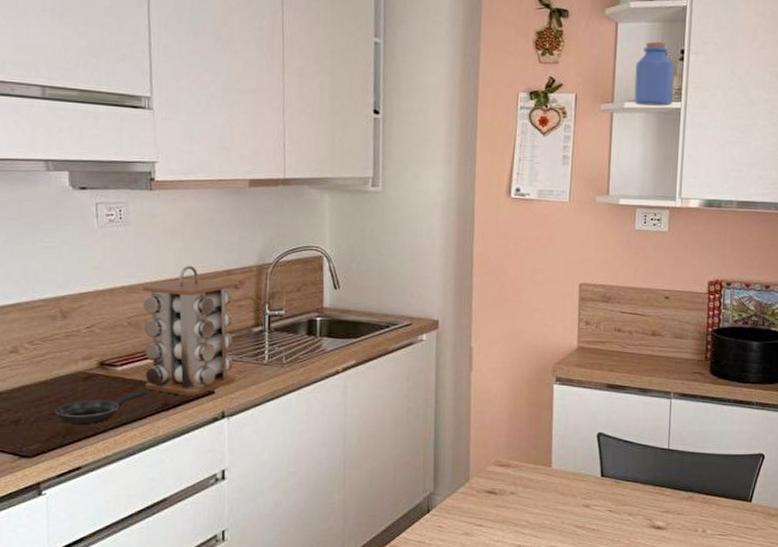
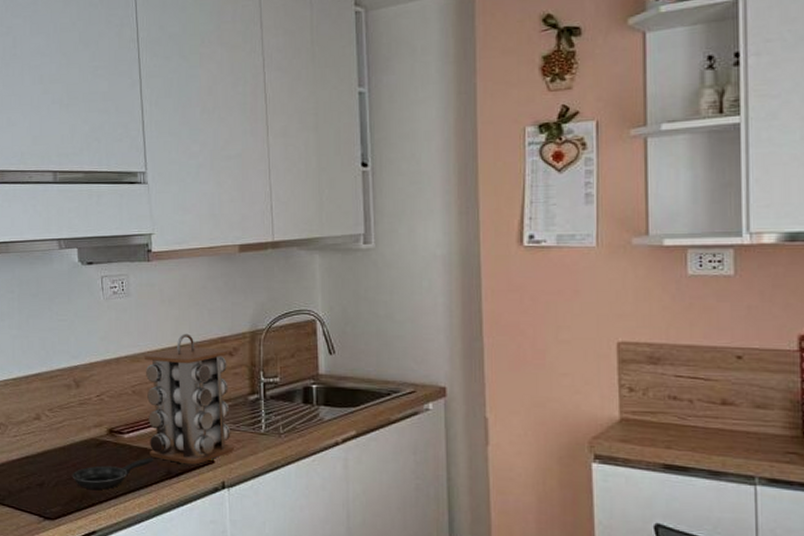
jar: present [634,41,675,107] -> none [673,46,728,126]

